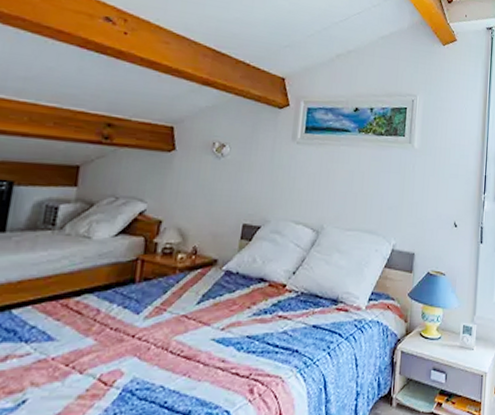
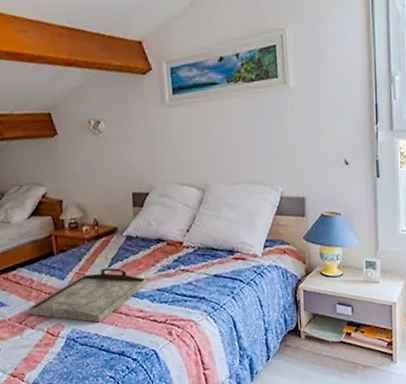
serving tray: none [80,305,237,372] -> present [27,267,147,323]

